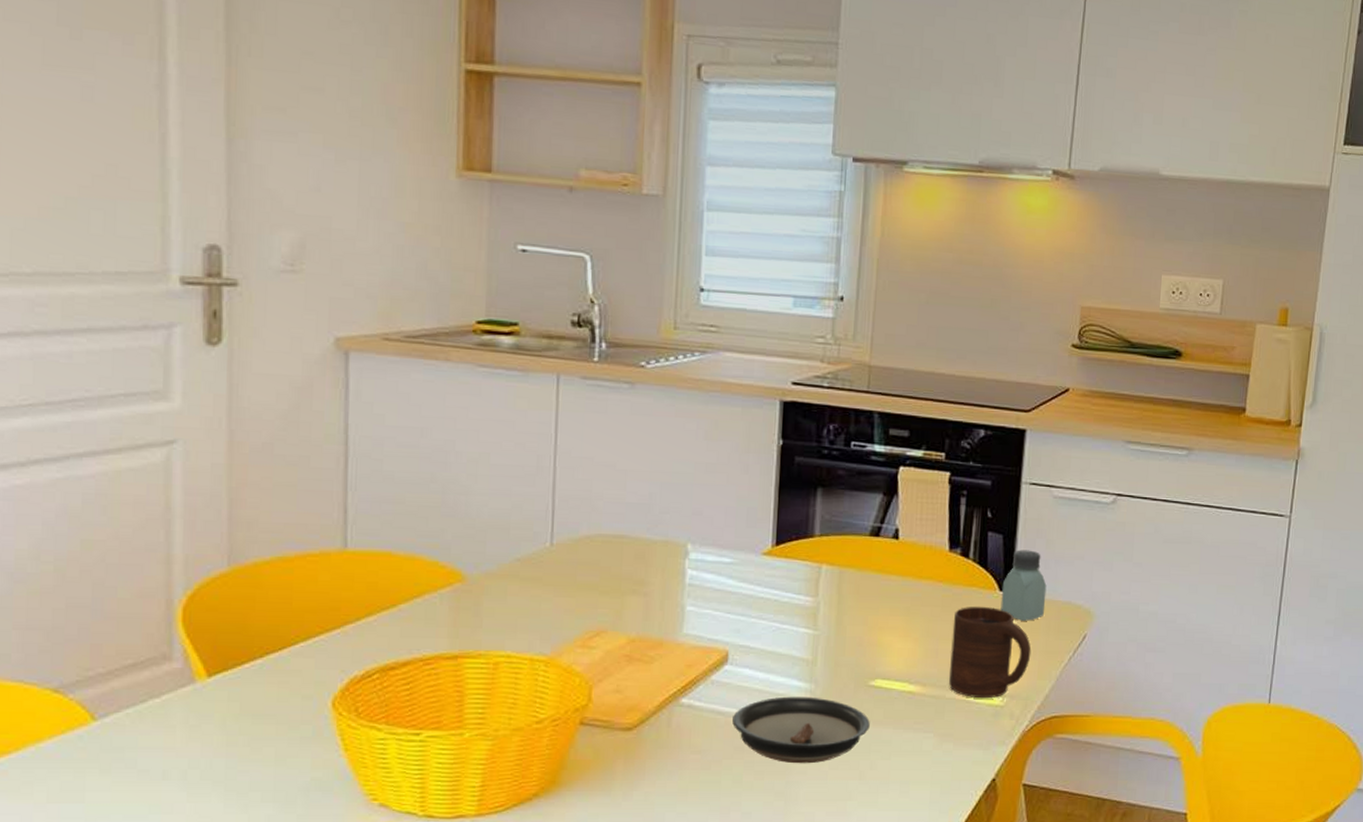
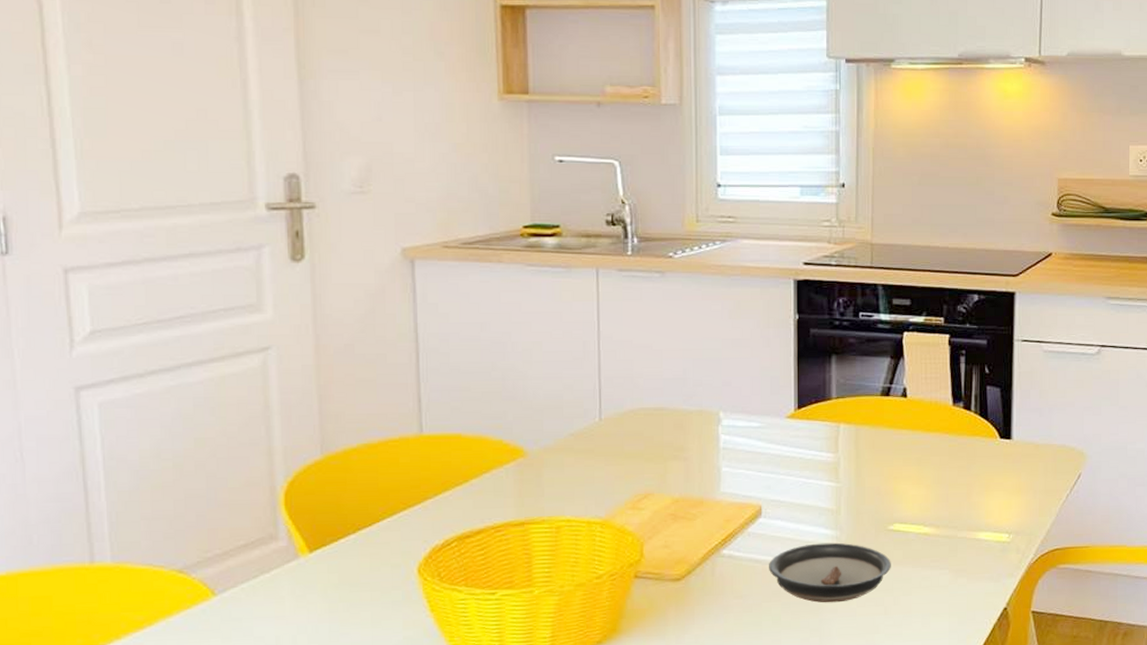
cup: present [949,606,1032,699] -> none [960,453,1032,536]
saltshaker: present [1000,549,1047,621] -> none [1002,400,1042,464]

